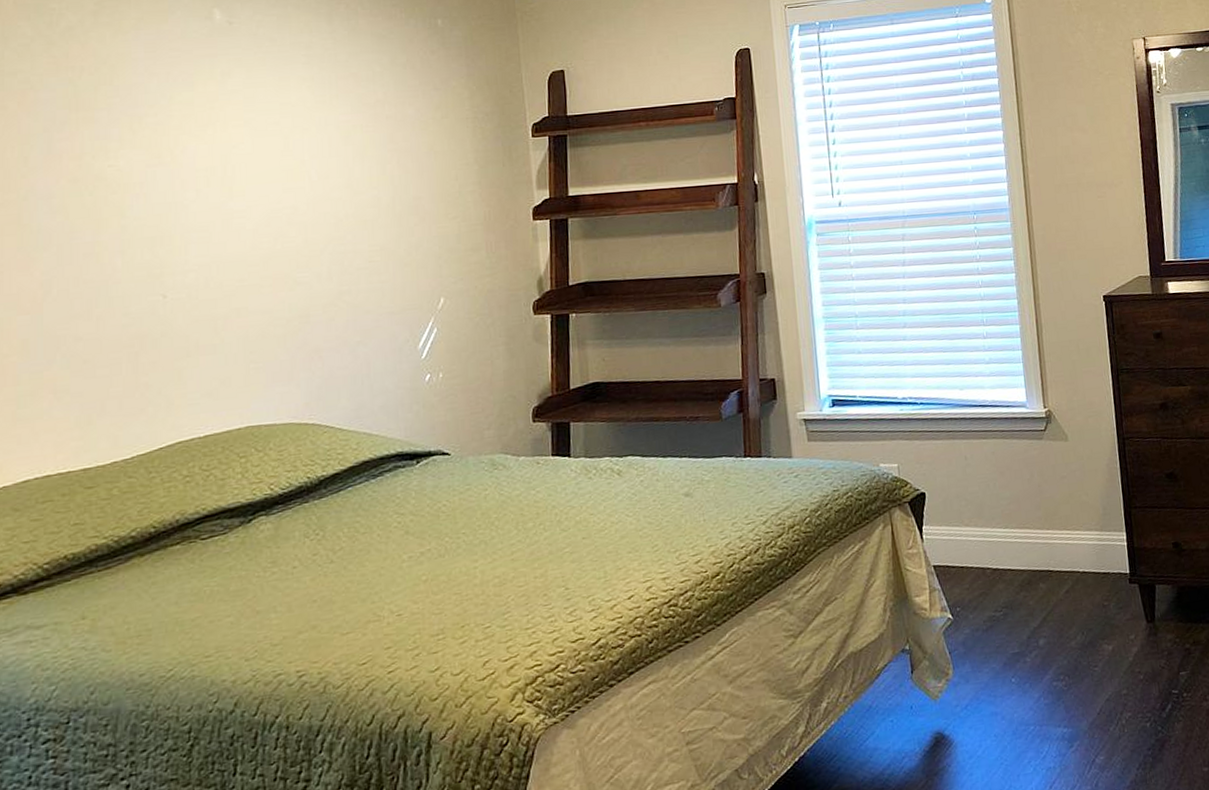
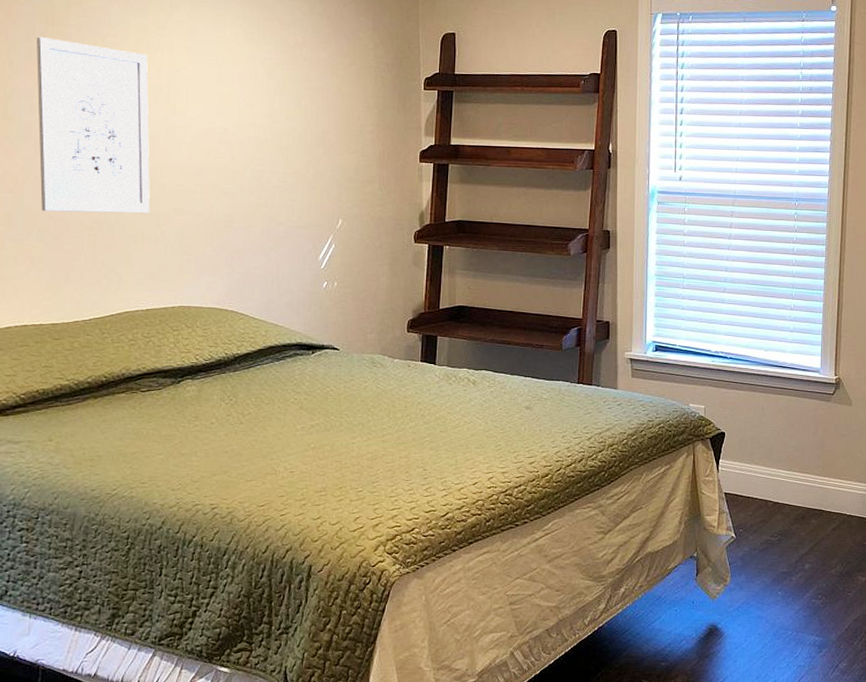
wall art: none [58,125,205,332] -> present [37,36,150,214]

